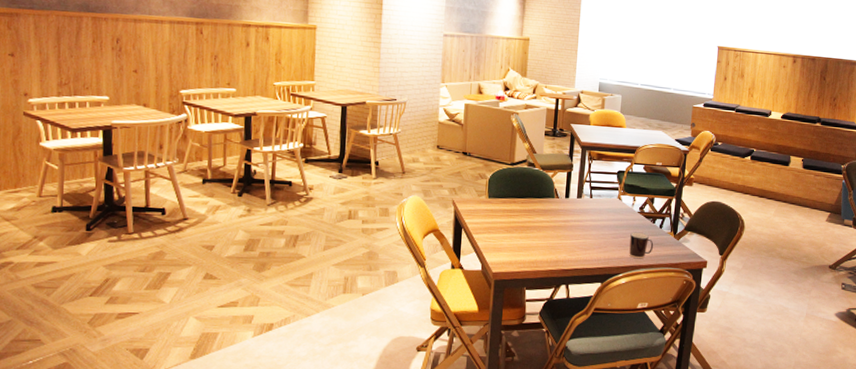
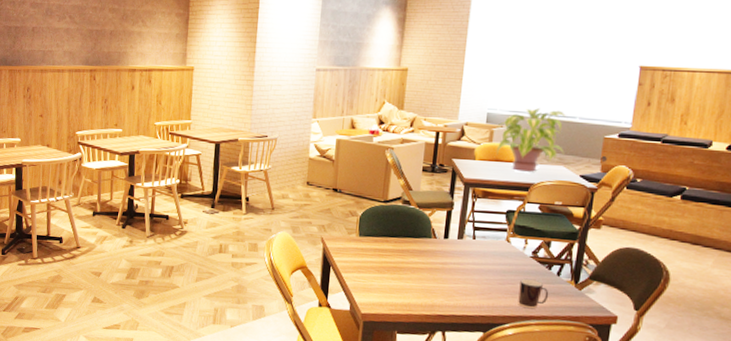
plant: none [607,79,663,136] -> present [496,108,566,172]

